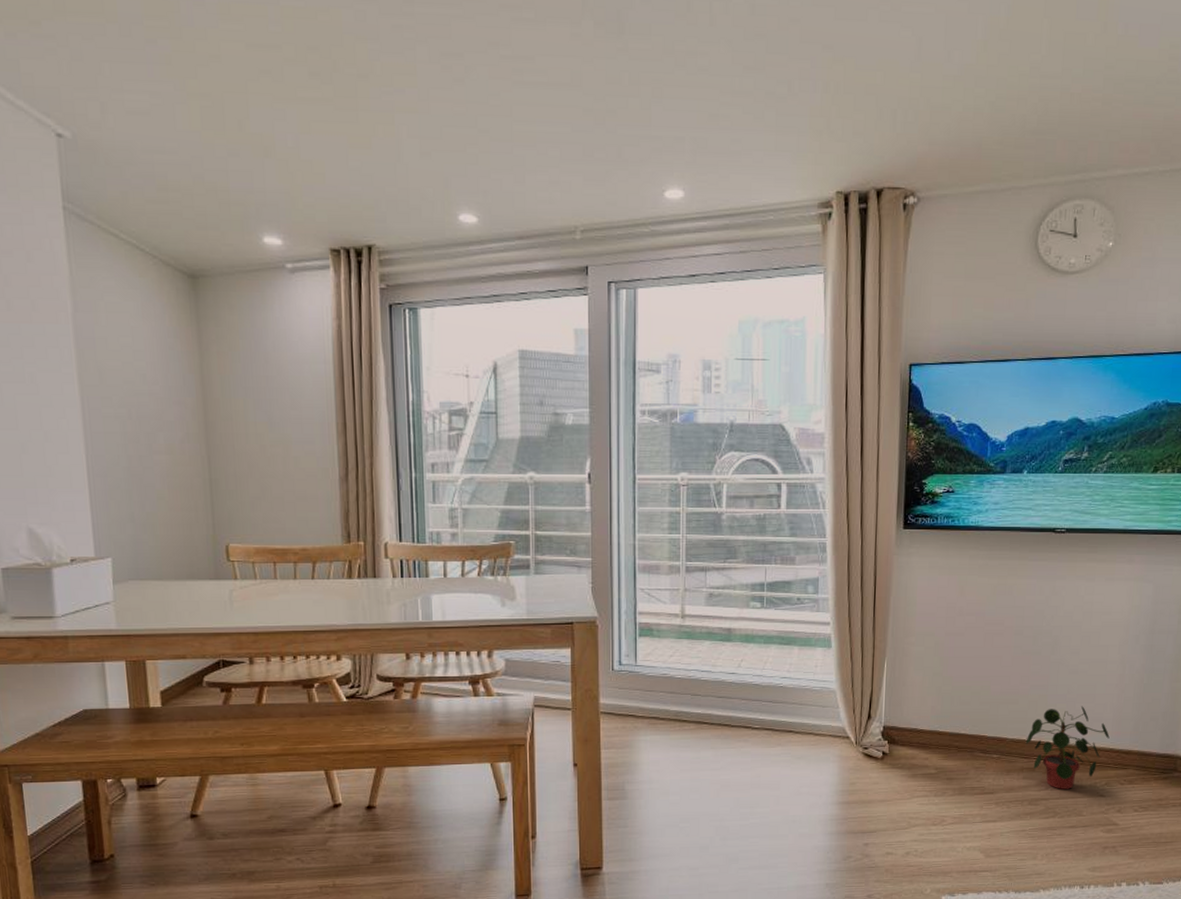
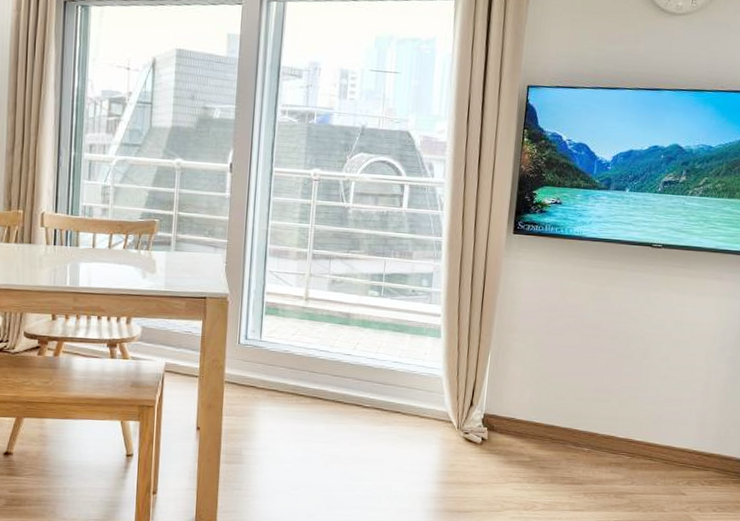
potted plant: present [1025,706,1110,789] -> none [615,409,694,486]

